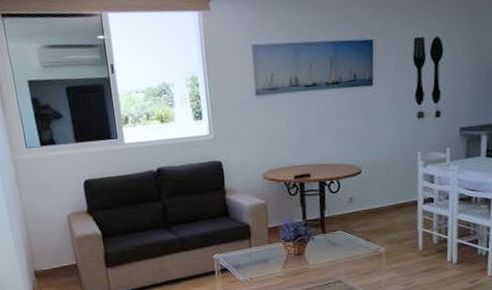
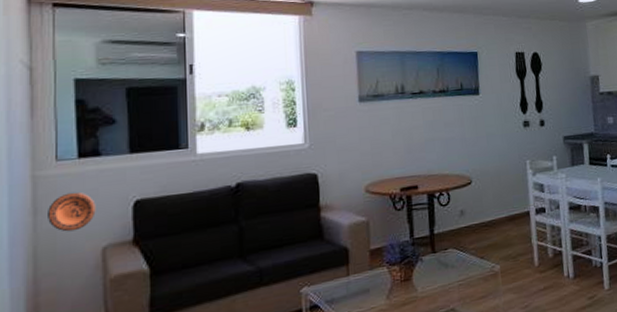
decorative plate: none [27,172,59,202] -> present [48,192,96,232]

